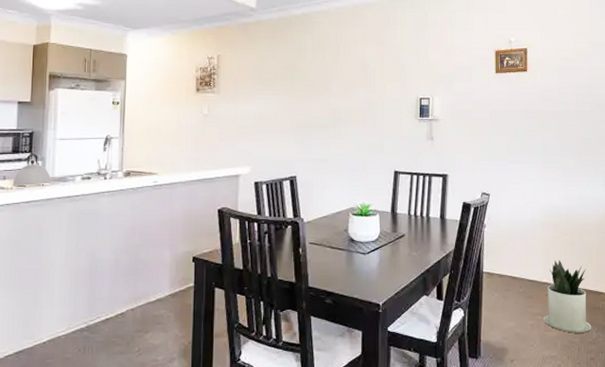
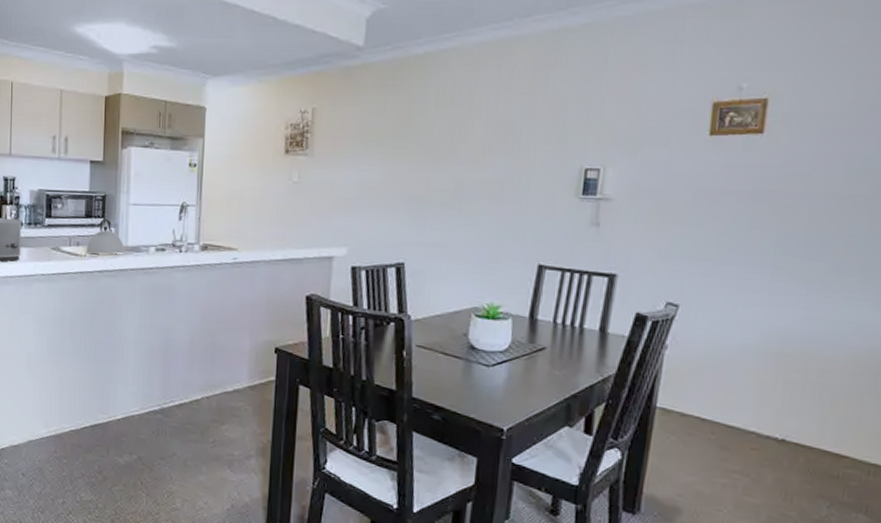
planter: present [544,259,592,333] -> none [743,403,824,507]

